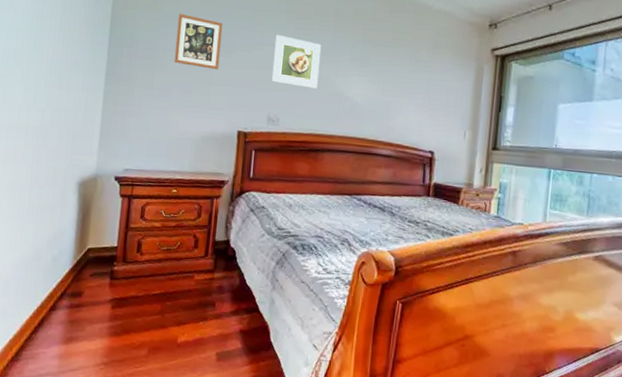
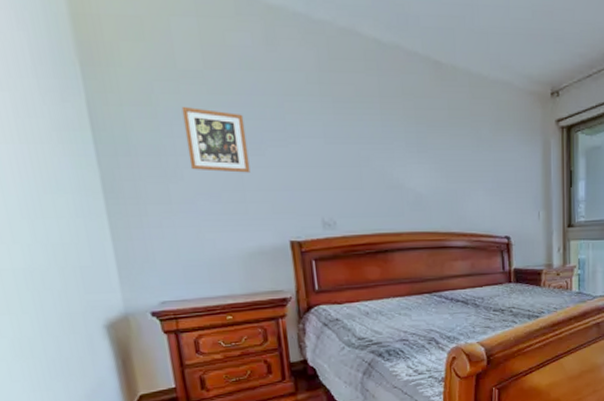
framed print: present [271,35,322,89] -> none [312,124,374,183]

